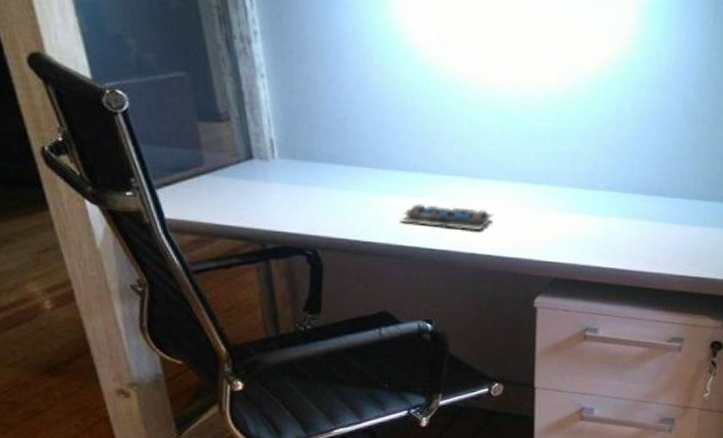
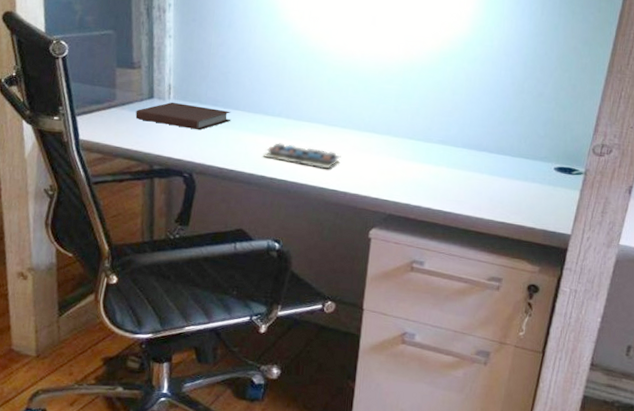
notebook: none [233,162,356,196] -> present [135,102,231,130]

